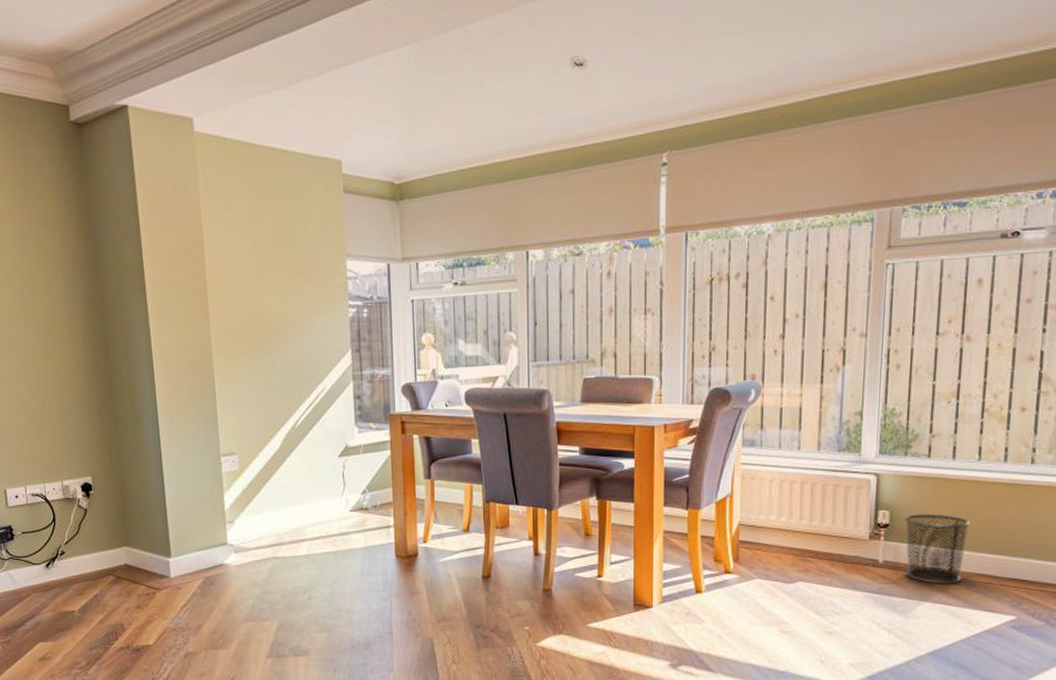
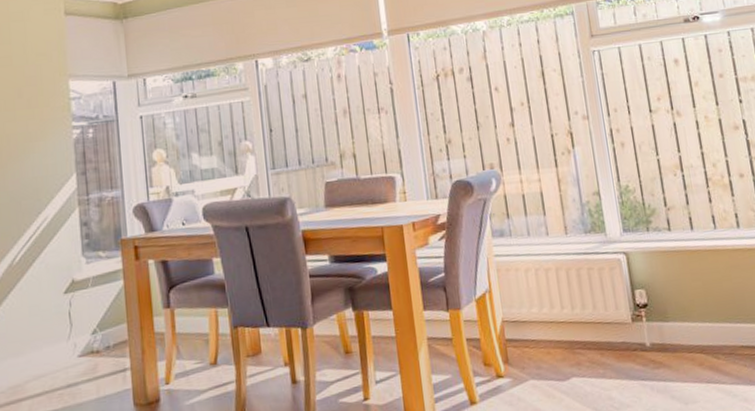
waste bin: present [905,513,970,584] -> none [661,286,728,363]

